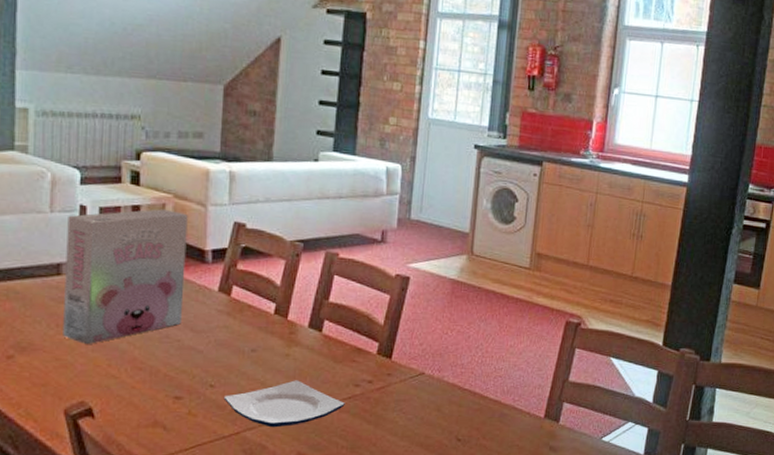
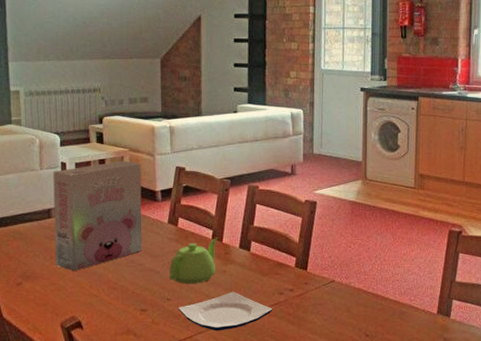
teapot: none [215,312,282,368] -> present [169,237,218,284]

